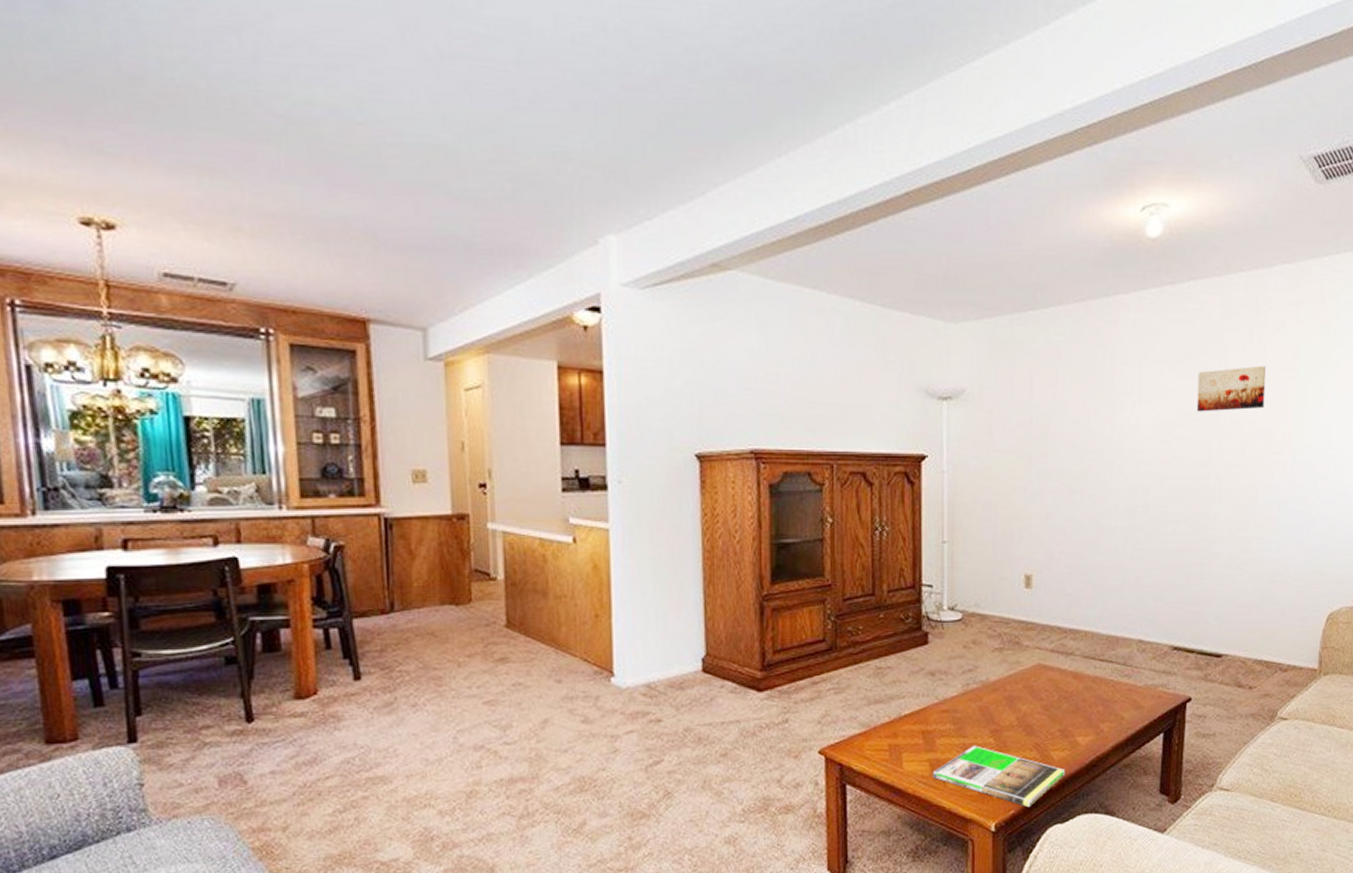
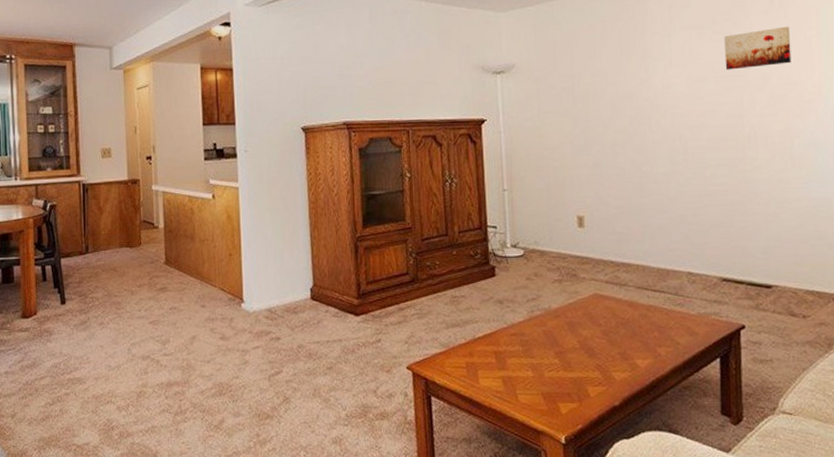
magazine: present [932,745,1064,808] -> none [505,365,627,423]

